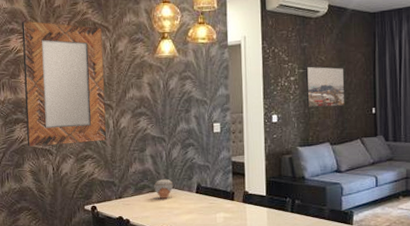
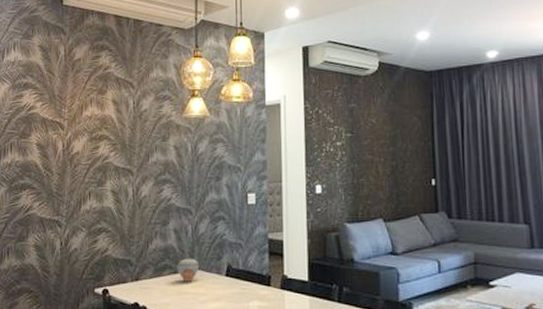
home mirror: present [21,21,107,147] -> none [33,75,125,217]
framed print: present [305,66,345,108] -> none [353,129,400,178]

